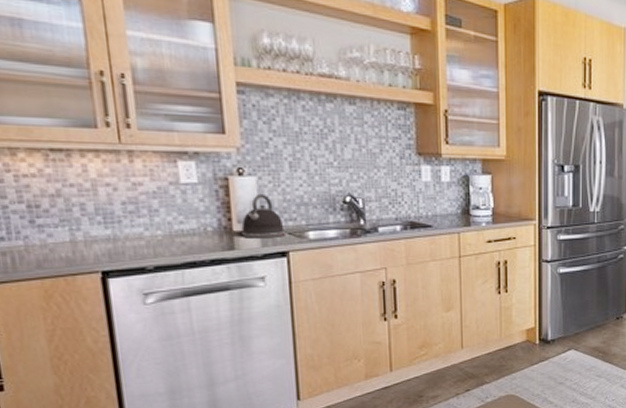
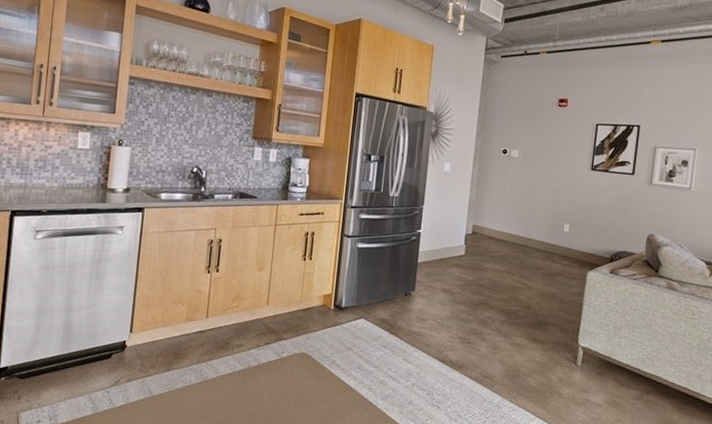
kettle: present [242,193,285,240] -> none [113,160,145,197]

